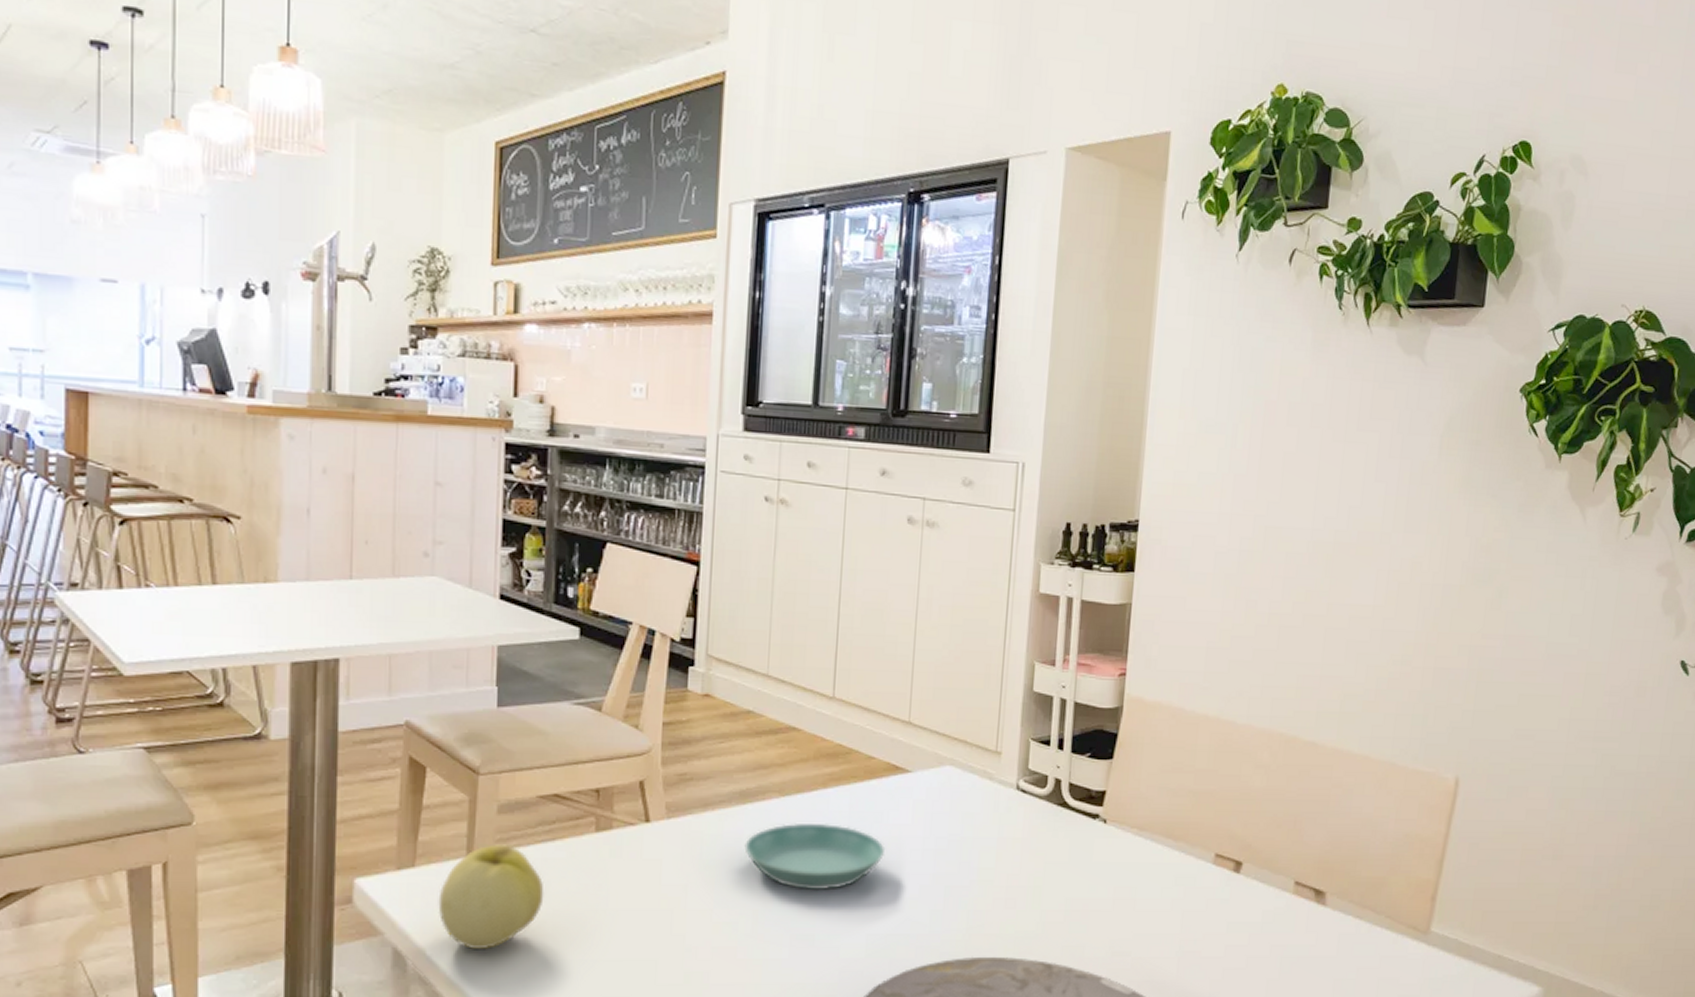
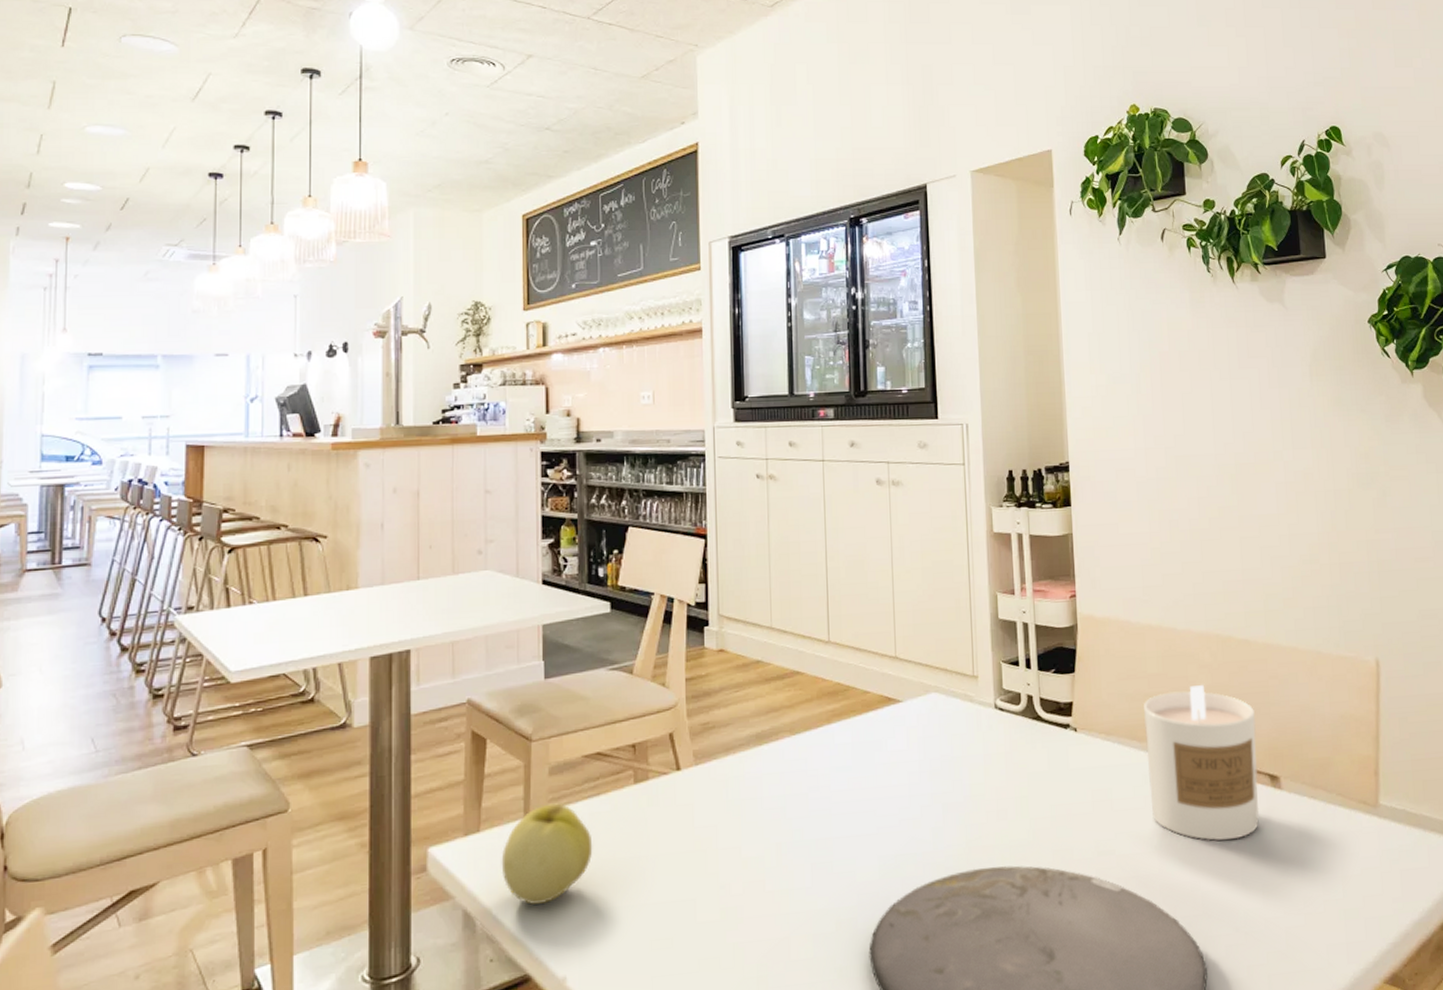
saucer: present [744,824,886,891] -> none [764,756,887,820]
candle: none [1177,787,1310,953] -> present [1143,685,1259,841]

